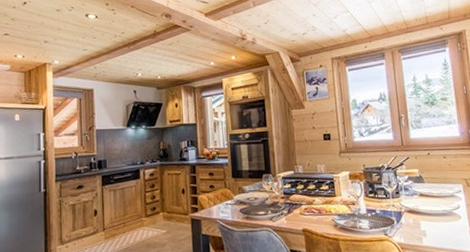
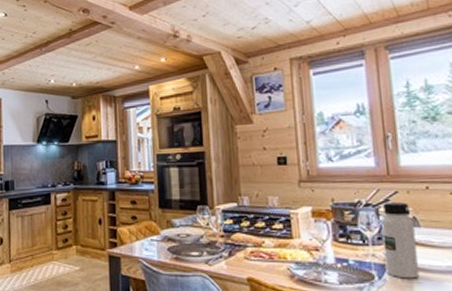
water bottle: none [398,165,424,222] -> present [381,202,419,279]

